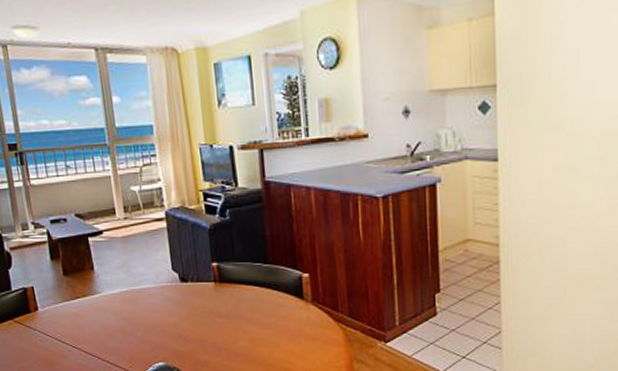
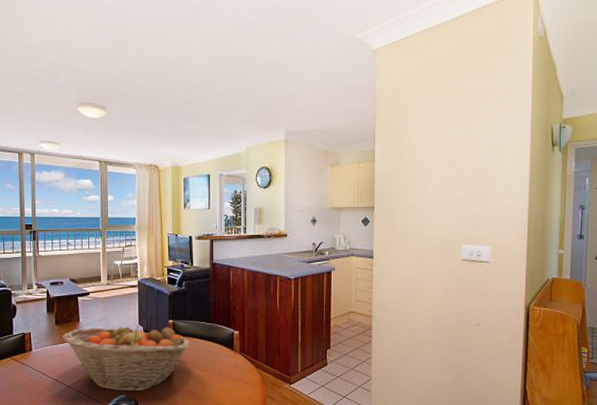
fruit basket: none [73,268,243,357] -> present [62,323,190,391]

